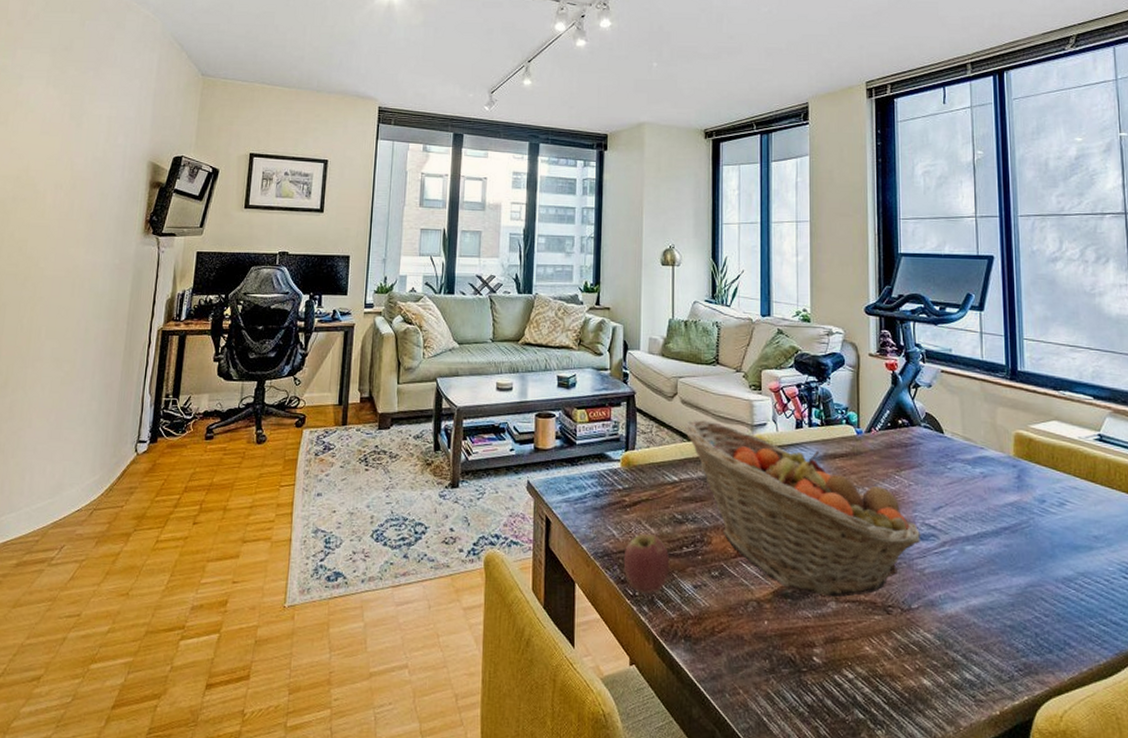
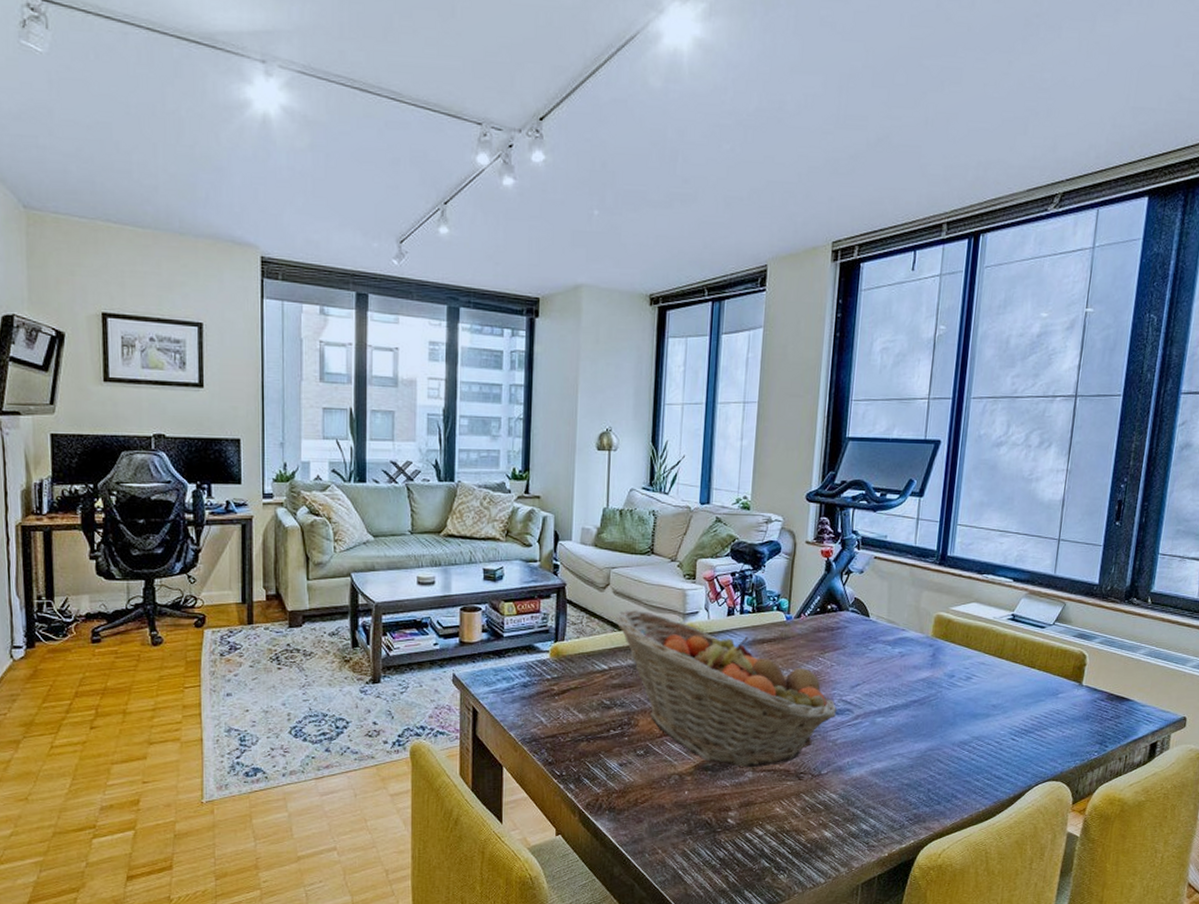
apple: present [623,533,670,593] -> none [551,719,597,772]

